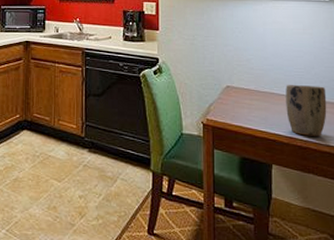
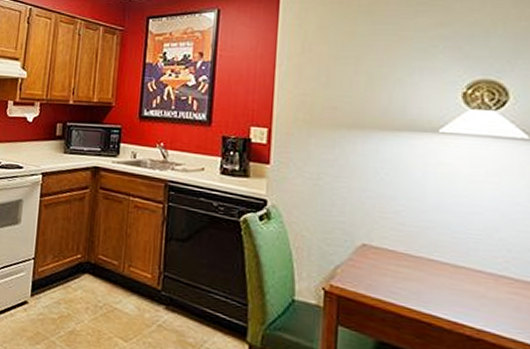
plant pot: present [286,85,327,136] -> none [451,250,517,326]

